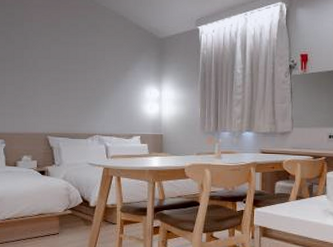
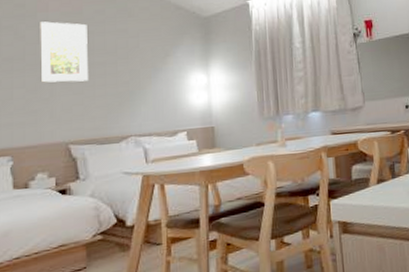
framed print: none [26,30,63,85] -> present [40,21,88,83]

